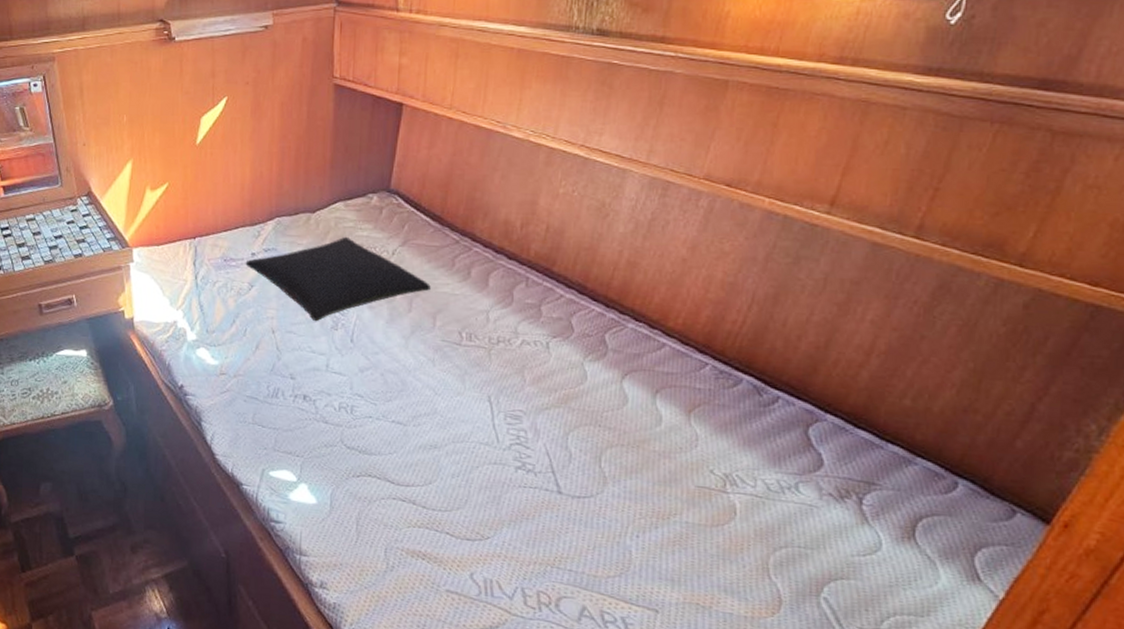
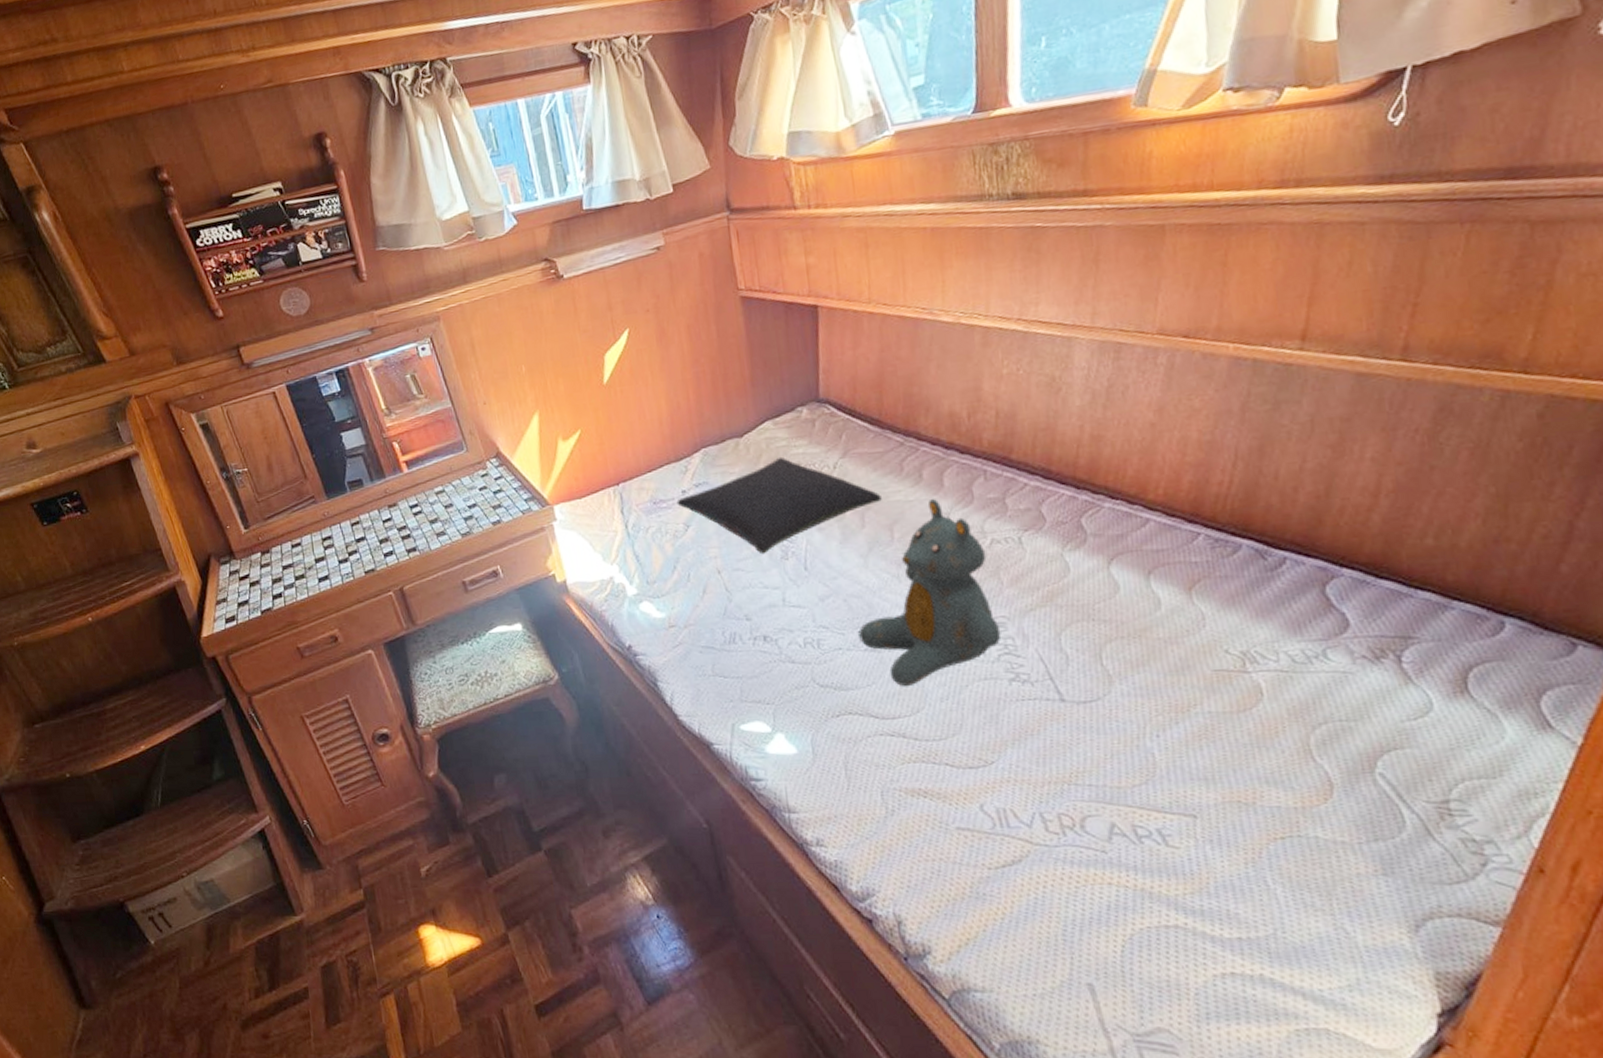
teddy bear: none [389,295,516,460] -> present [858,498,1002,687]

